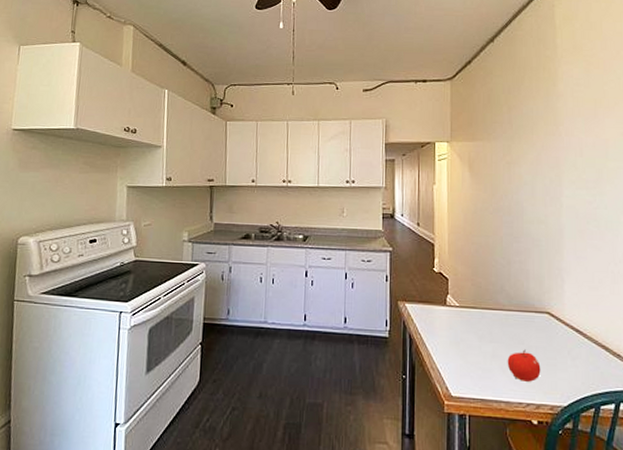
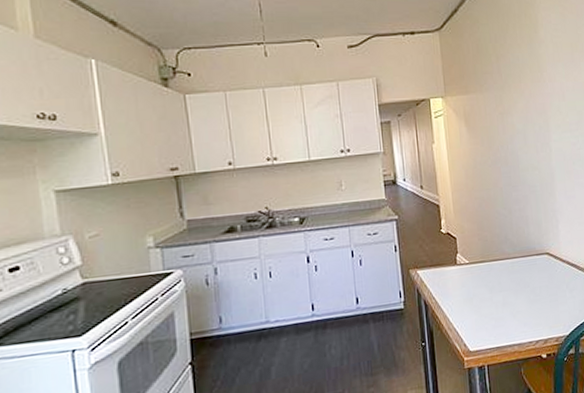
fruit: present [507,349,541,382] -> none [516,291,546,322]

